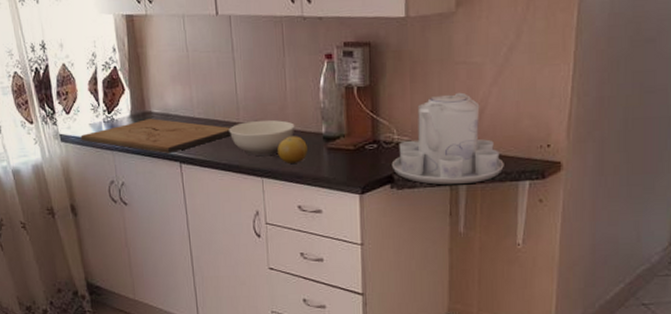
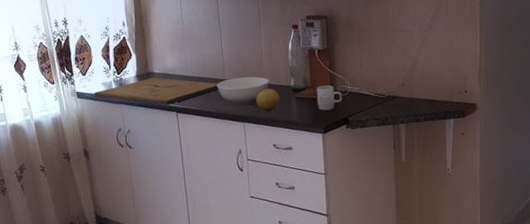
mug: none [353,133,387,166] -> present [316,85,343,111]
tea set: present [391,92,504,186] -> none [346,52,434,125]

